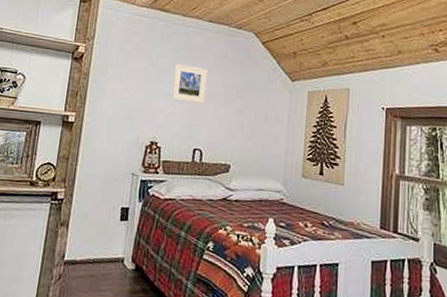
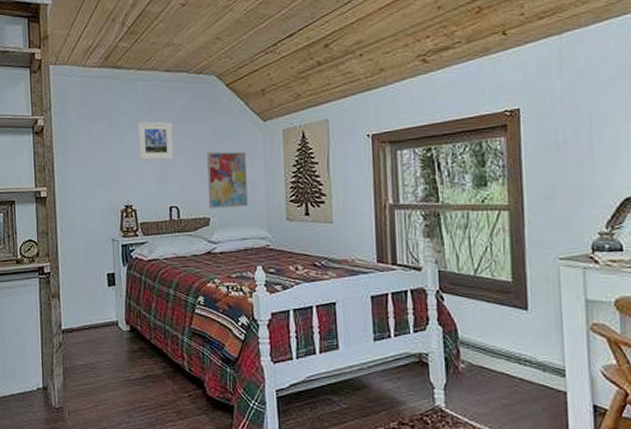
wall art: none [231,102,272,159] -> present [207,151,248,209]

